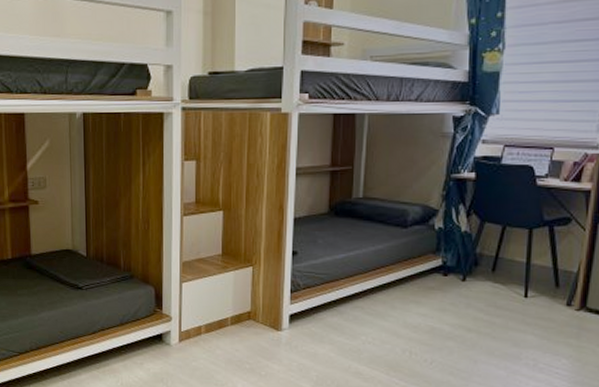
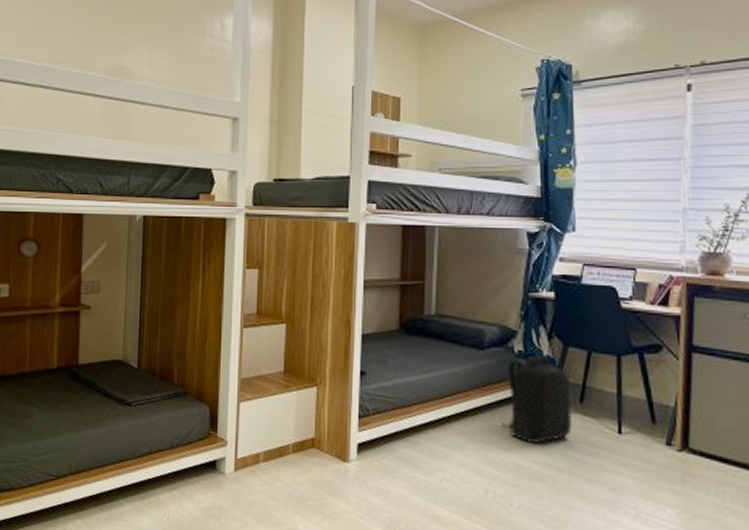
backpack: none [419,232,484,310] -> present [501,356,572,444]

